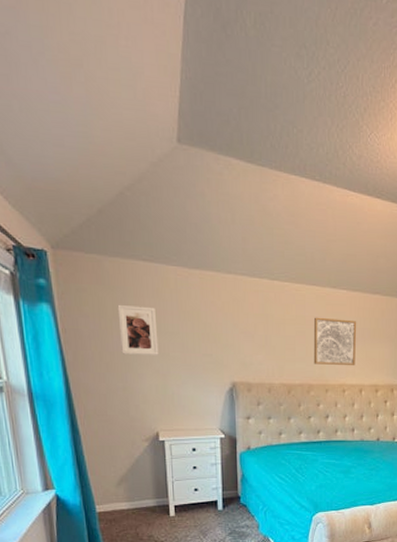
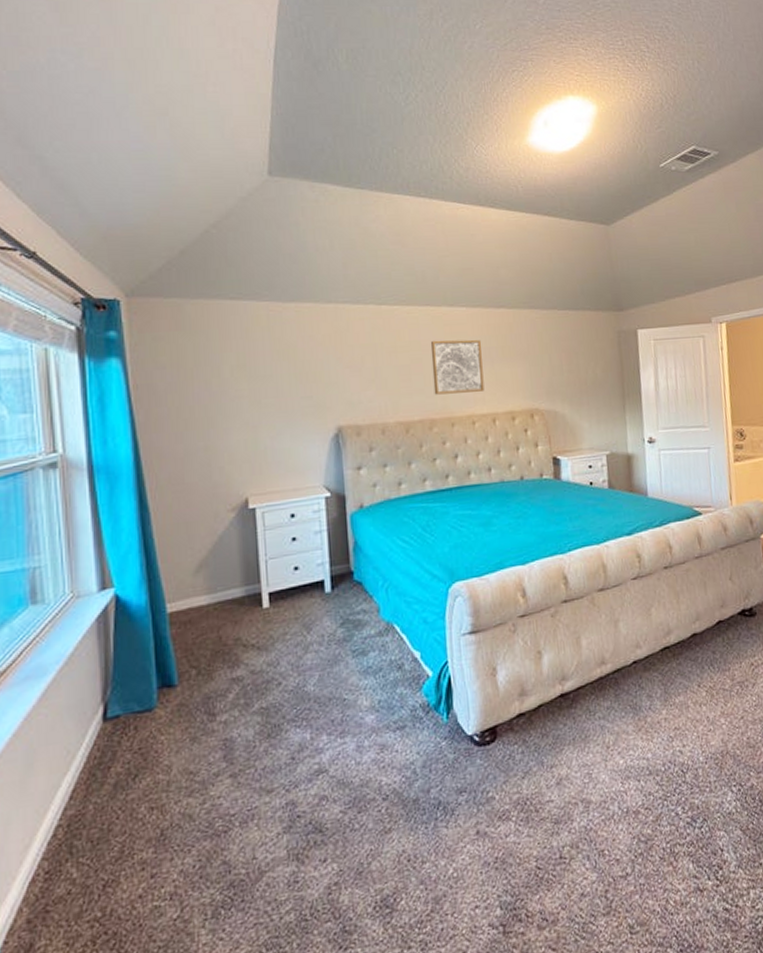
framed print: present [117,304,159,355] -> none [199,349,248,407]

